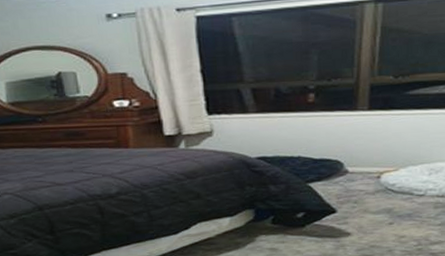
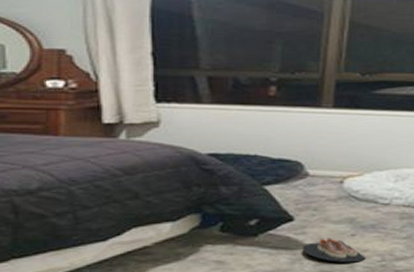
slippers: none [345,226,404,248] -> present [302,238,367,263]

